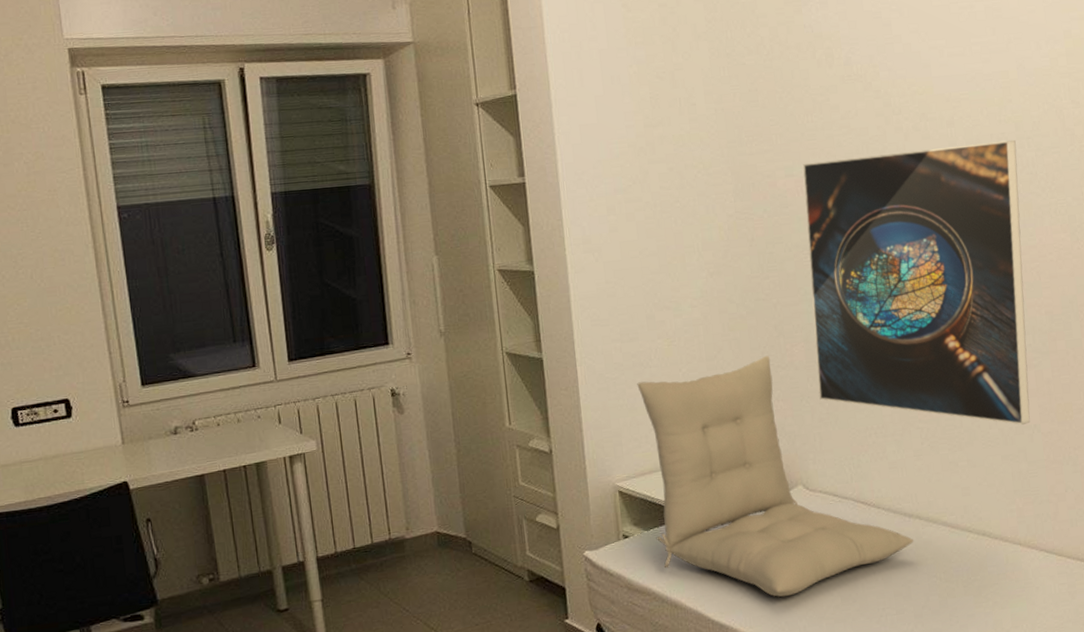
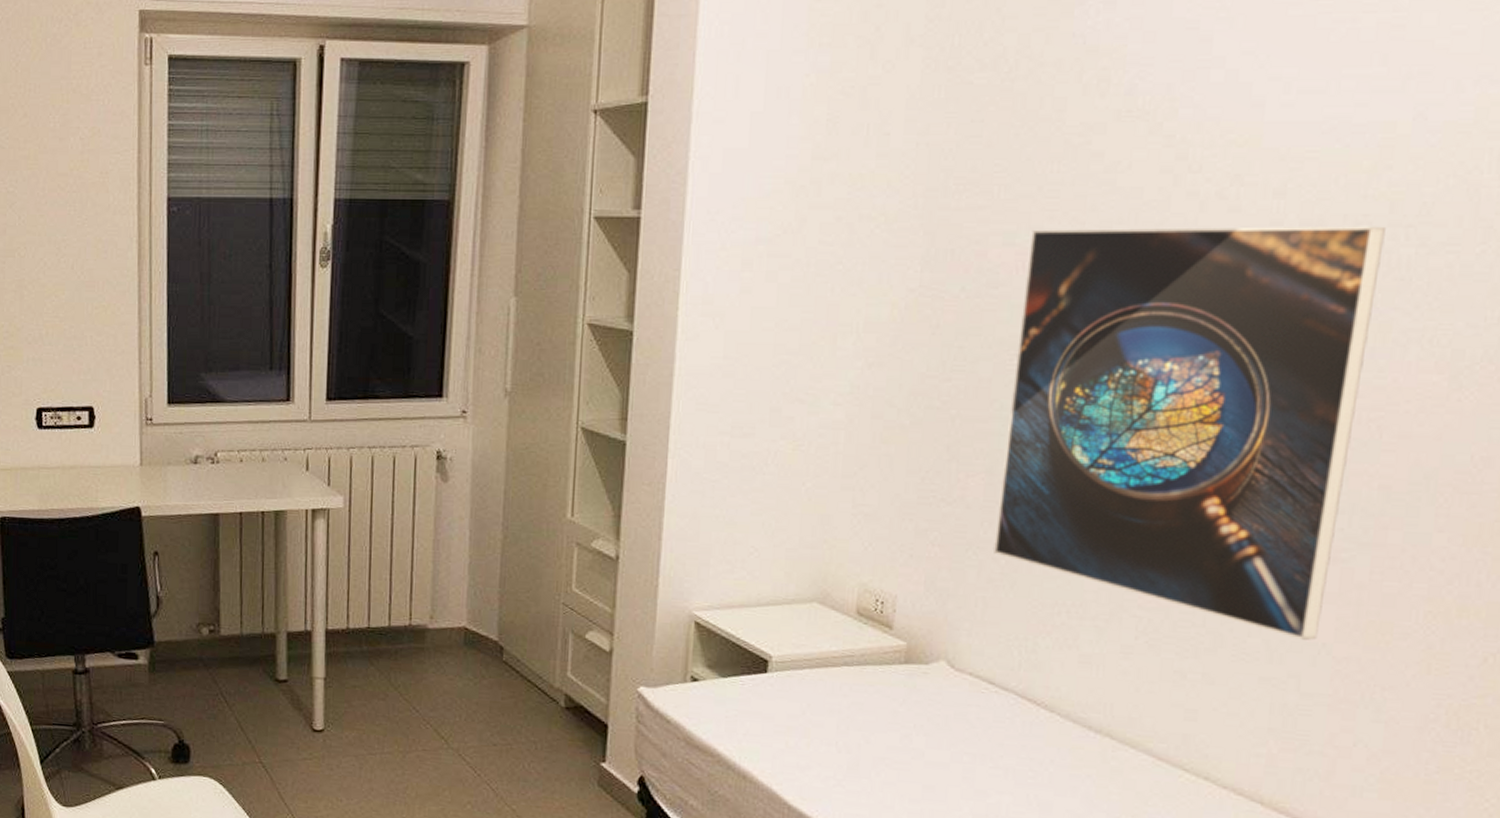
seat cushion: present [637,355,913,597] -> none [733,483,1095,799]

